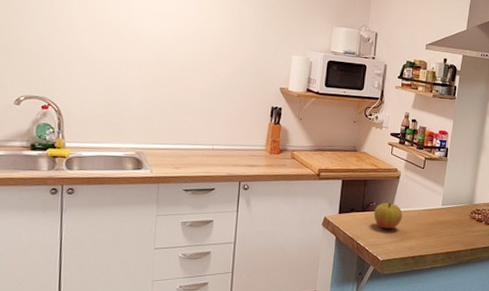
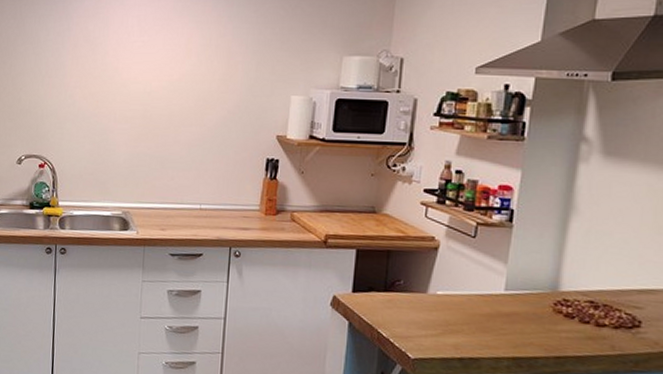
apple: present [373,202,403,229] -> none [400,281,443,318]

